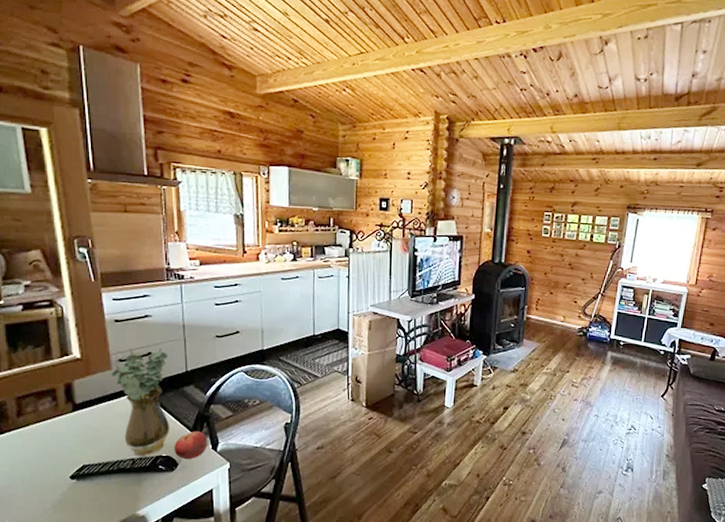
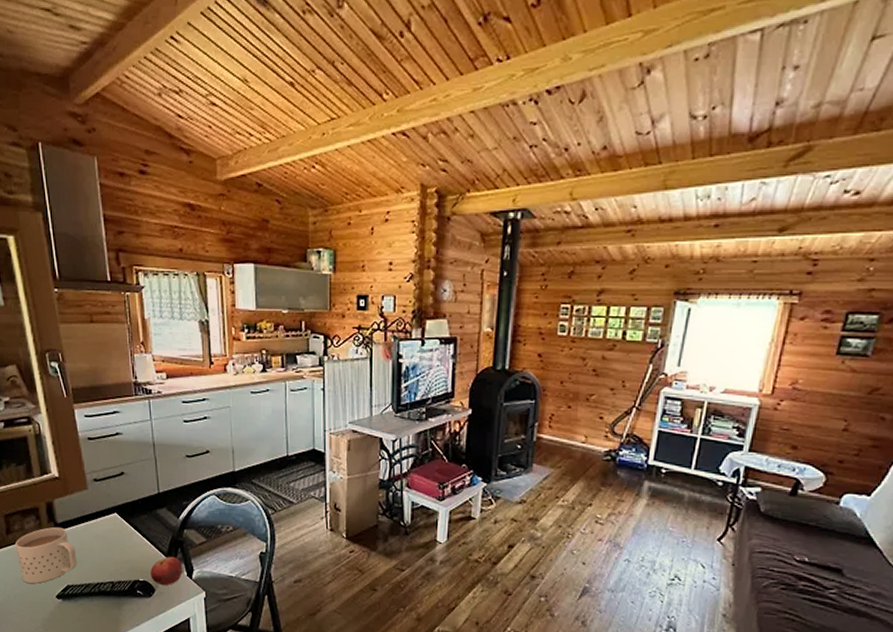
mug: none [27,407,96,465] -> present [15,527,78,584]
vase: present [111,348,170,455] -> none [87,467,146,579]

